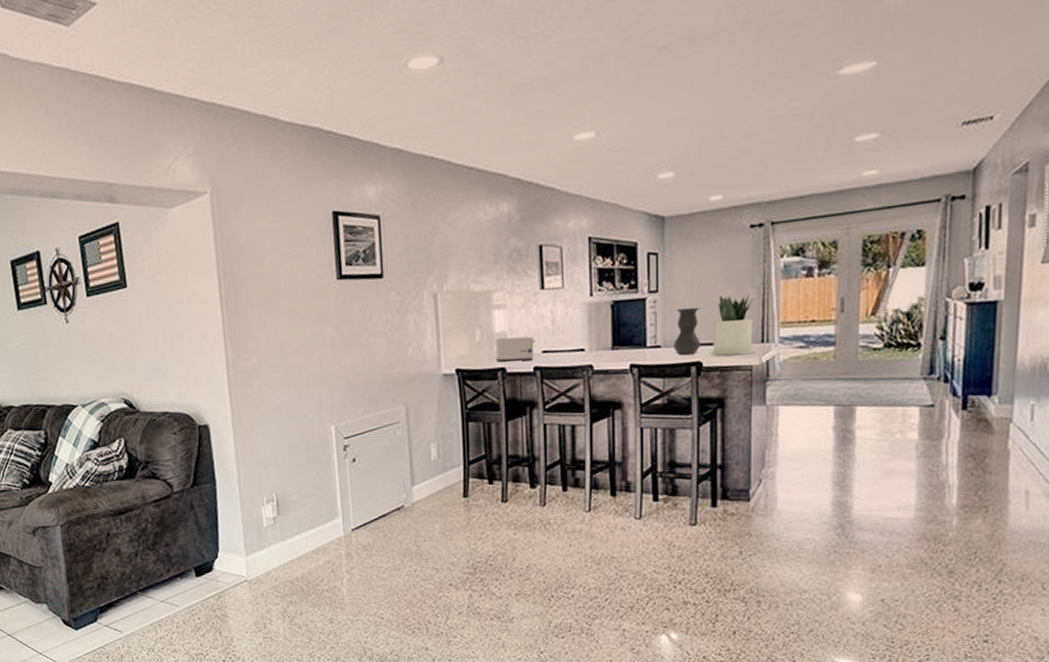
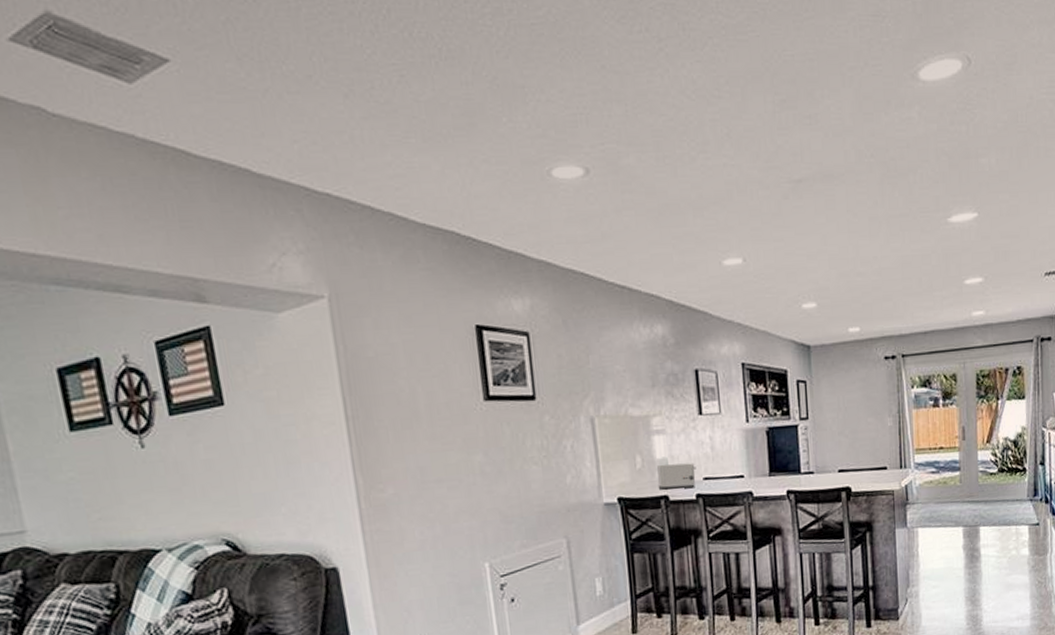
vase: present [673,308,701,356] -> none [824,435,849,482]
planter: present [710,293,756,357] -> none [857,421,896,482]

